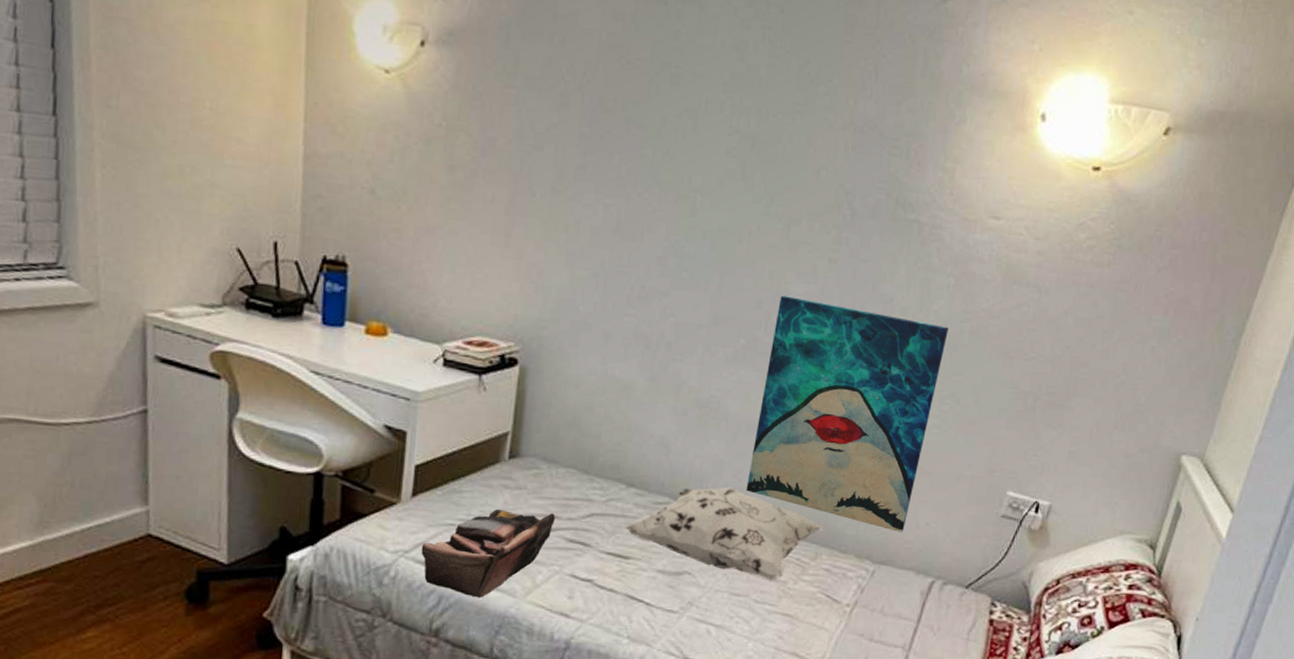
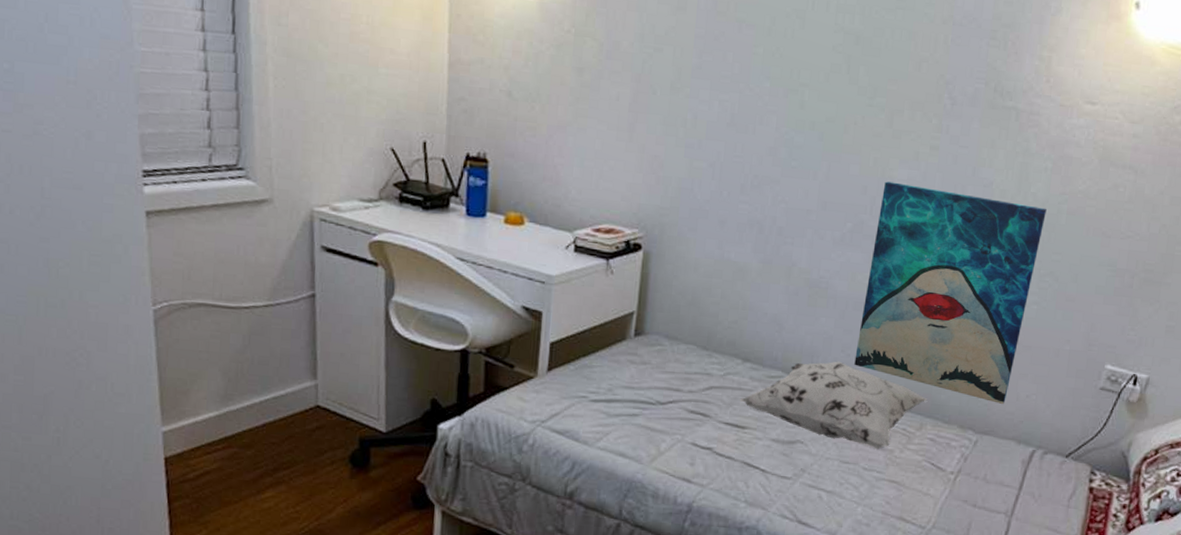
tote bag: present [421,508,555,598] -> none [556,382,677,464]

